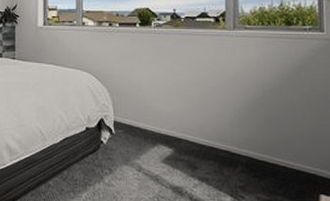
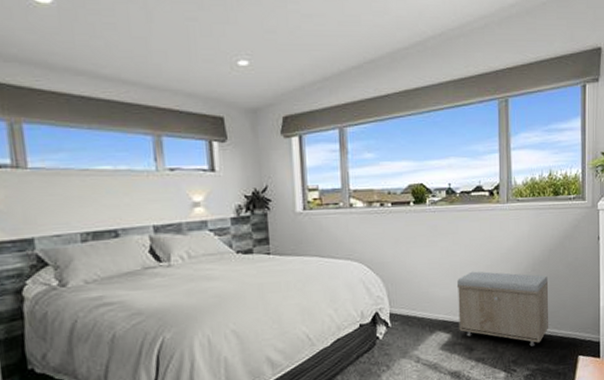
storage bench: none [180,91,283,175] -> present [456,271,549,346]

